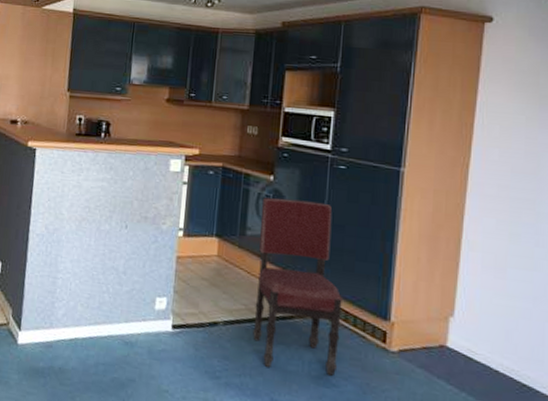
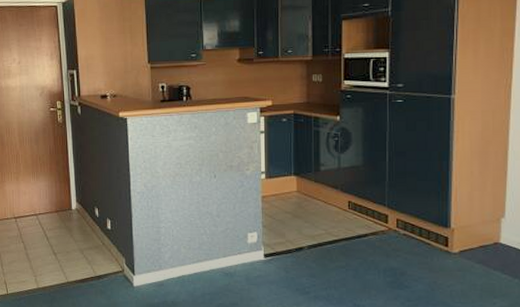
dining chair: present [253,197,342,376] -> none [331,134,409,279]

